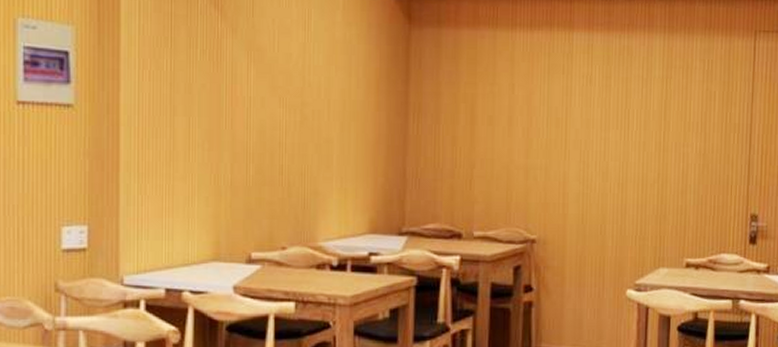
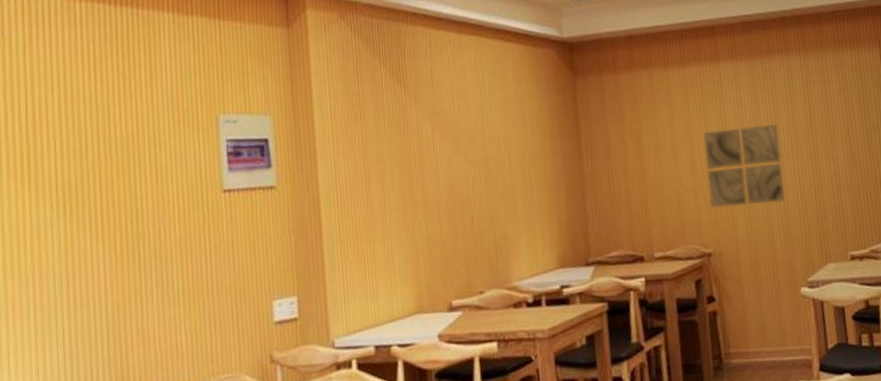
wall art: none [540,107,628,195] -> present [704,124,785,208]

